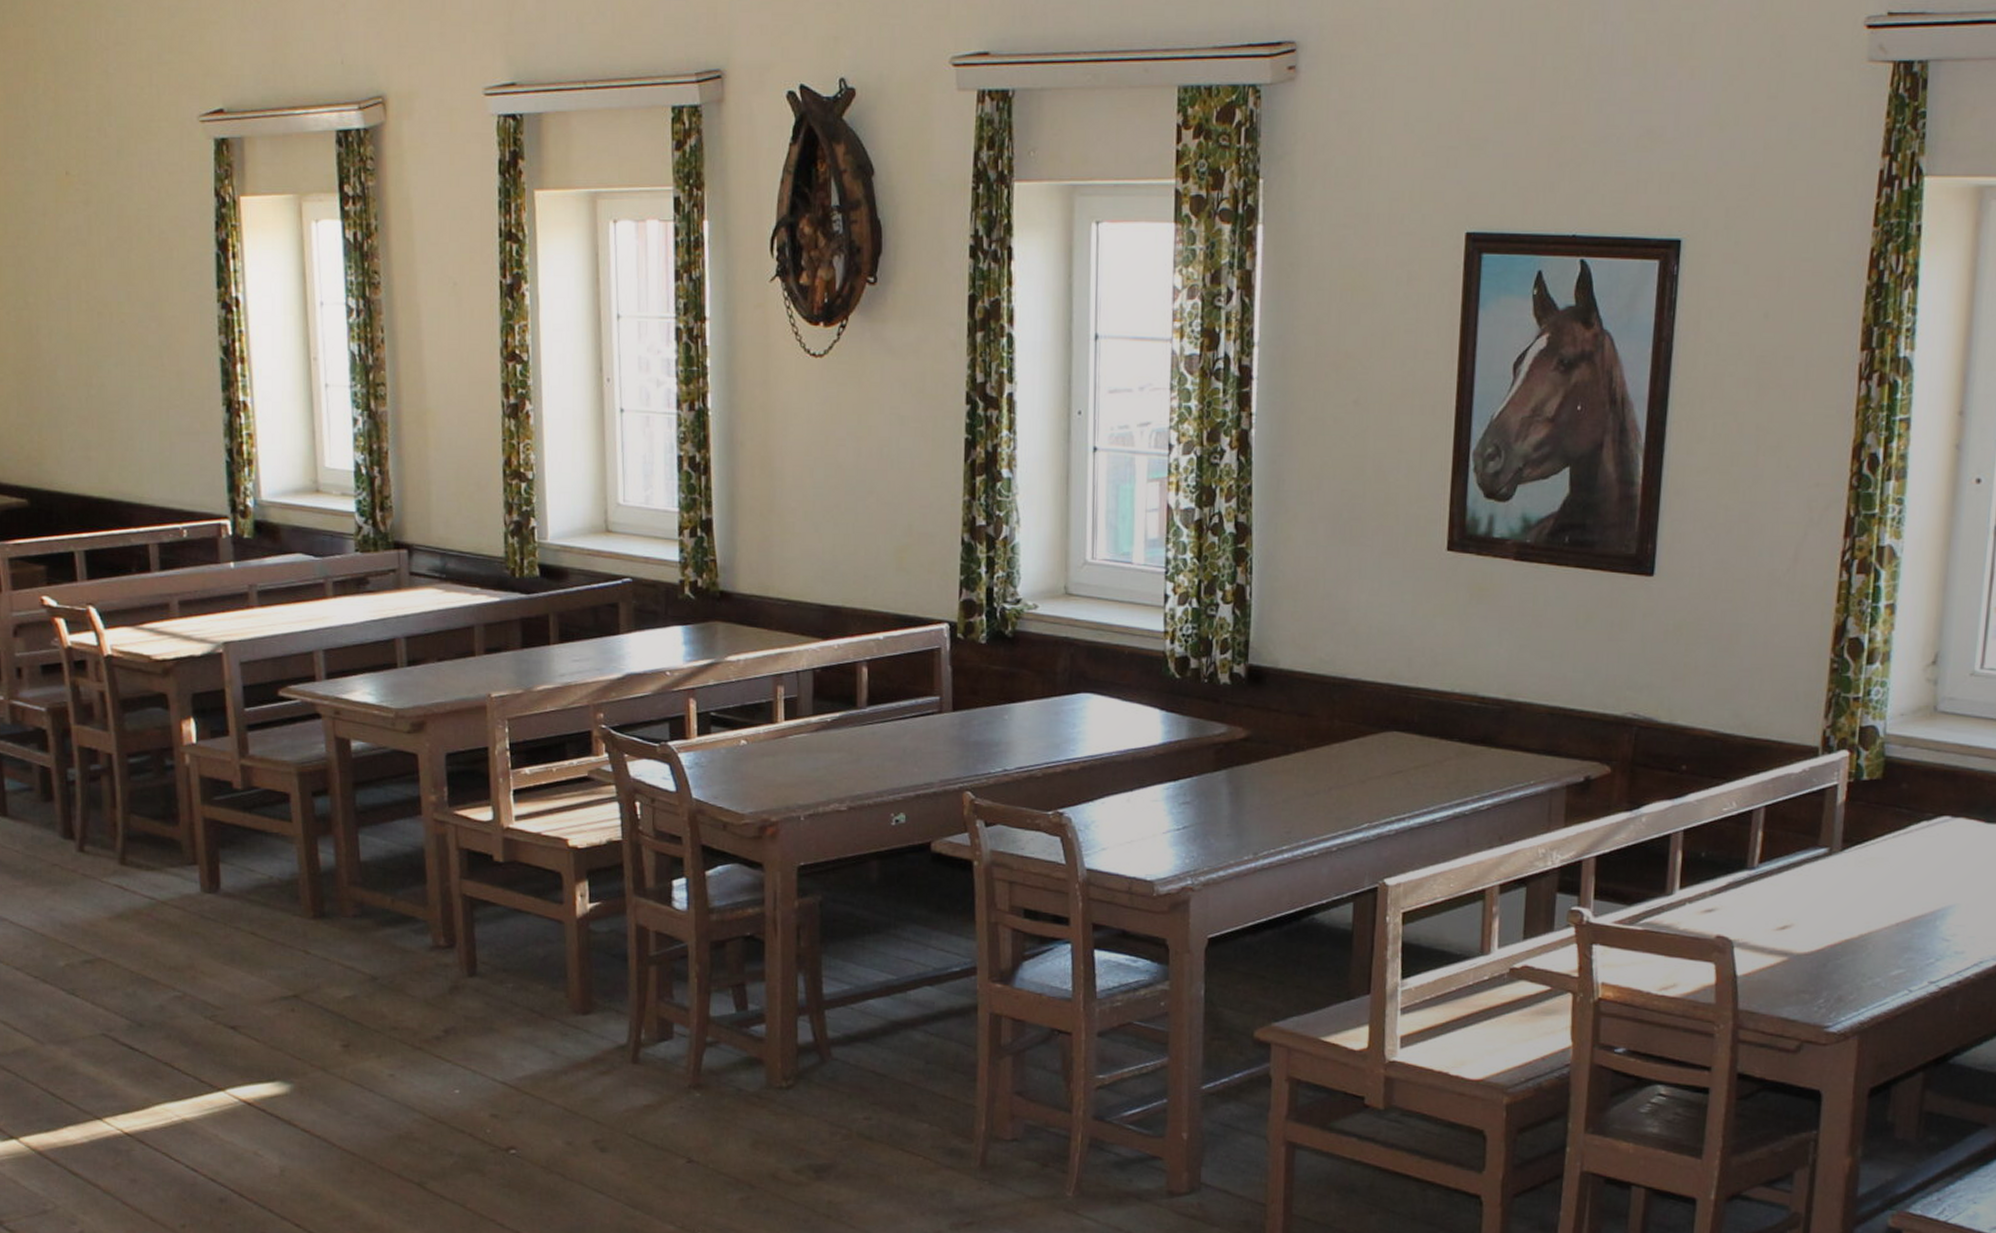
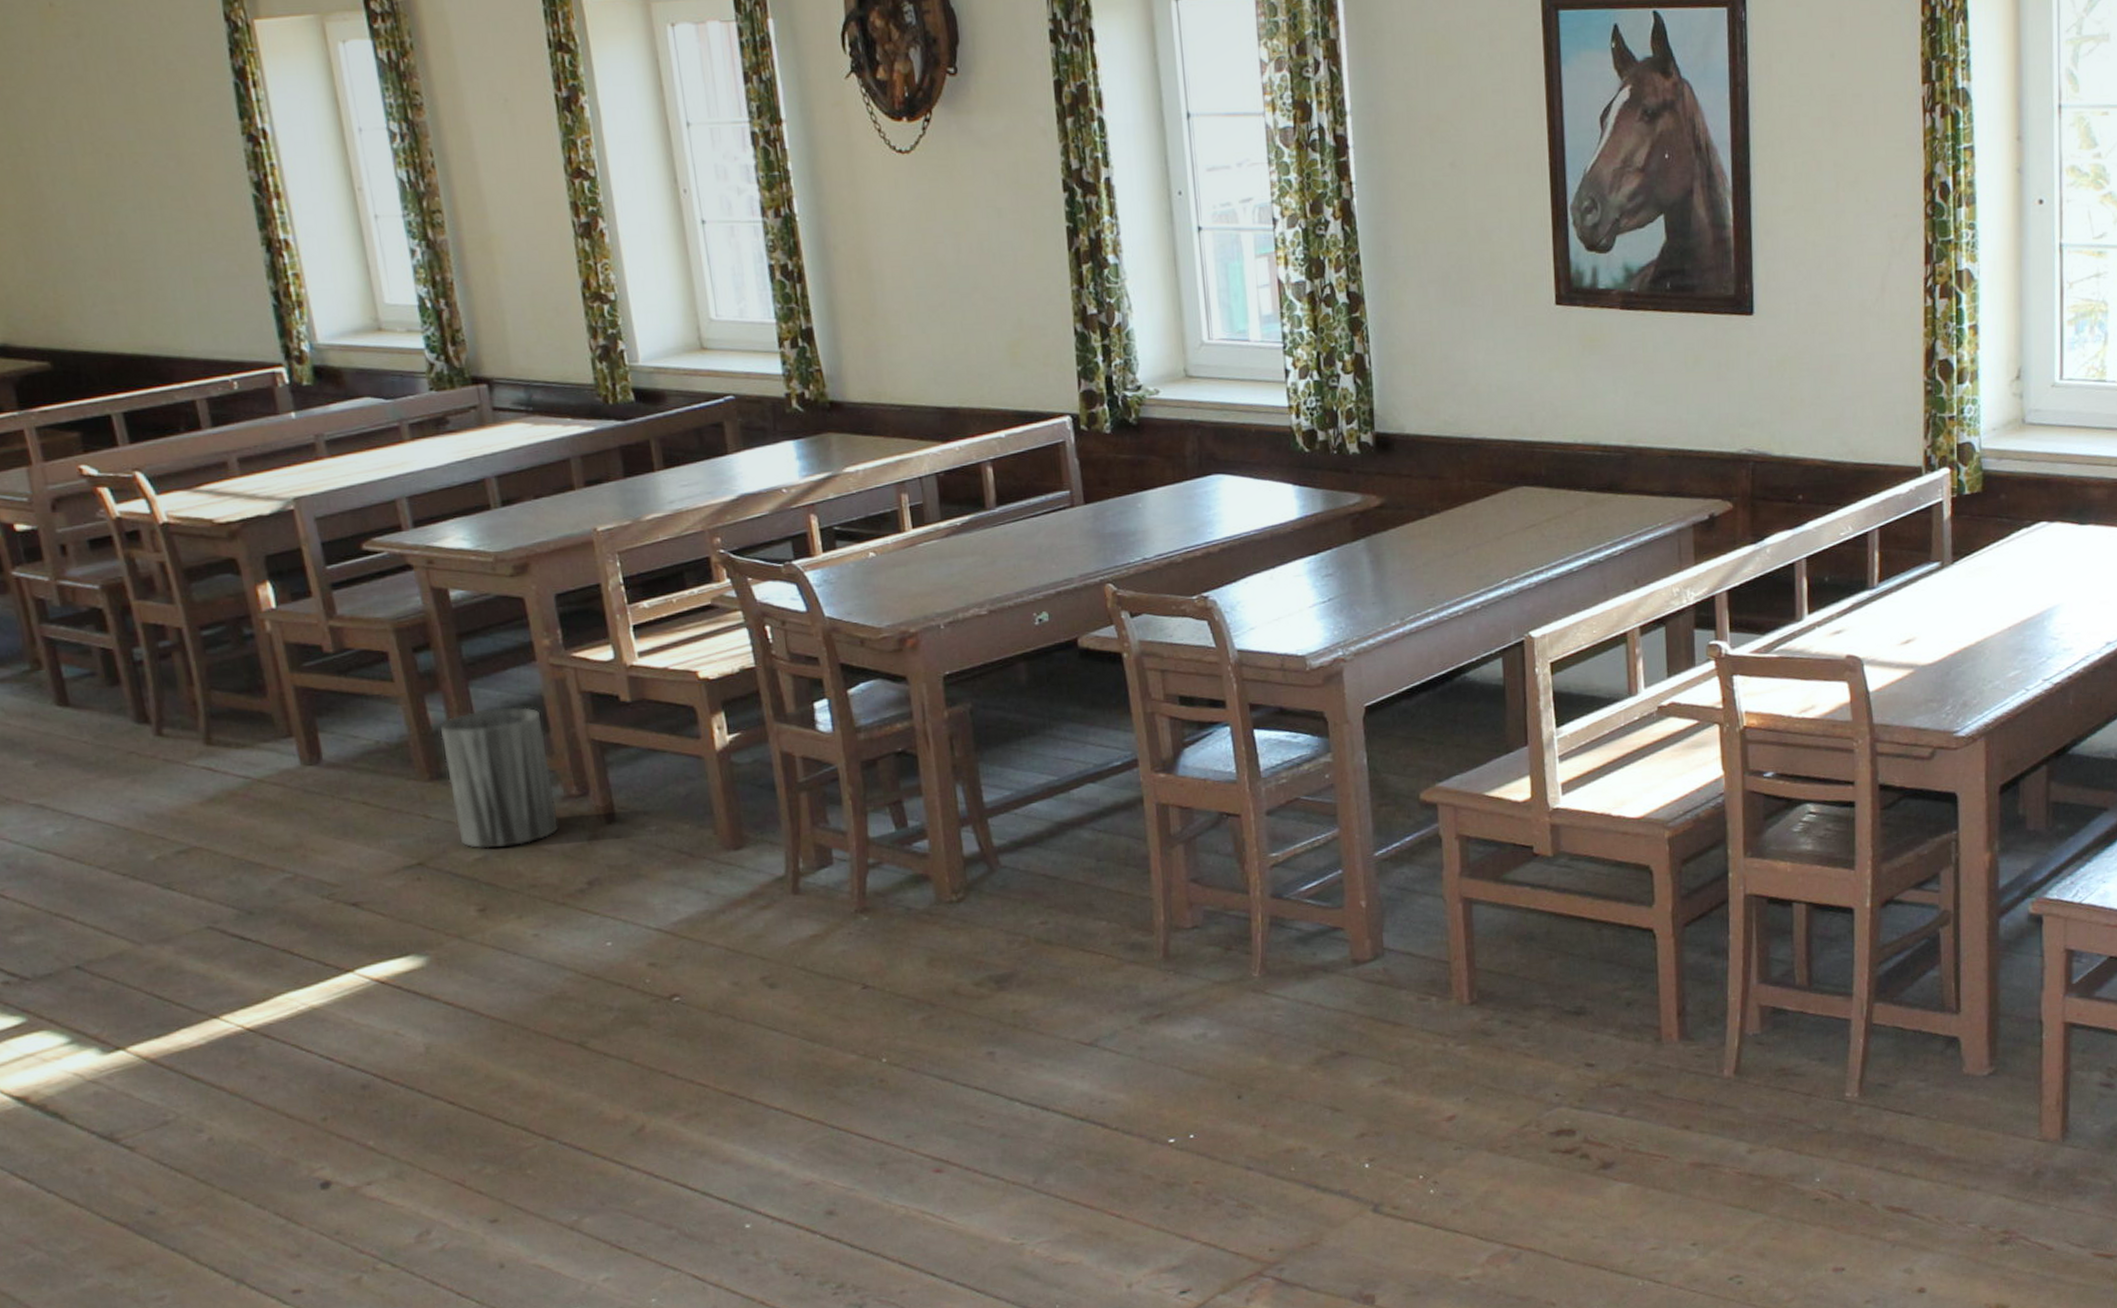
trash can: none [328,856,424,988] -> present [440,707,559,849]

